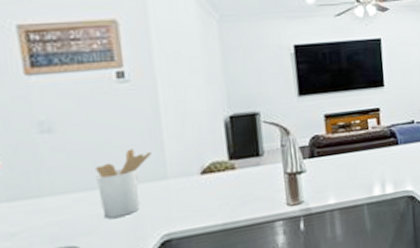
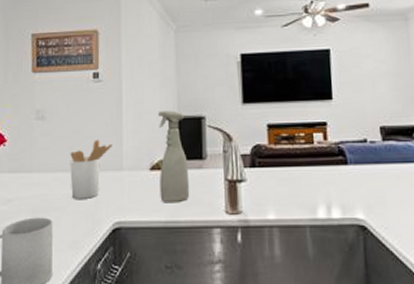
spray bottle: none [205,108,248,206] -> present [158,110,190,203]

